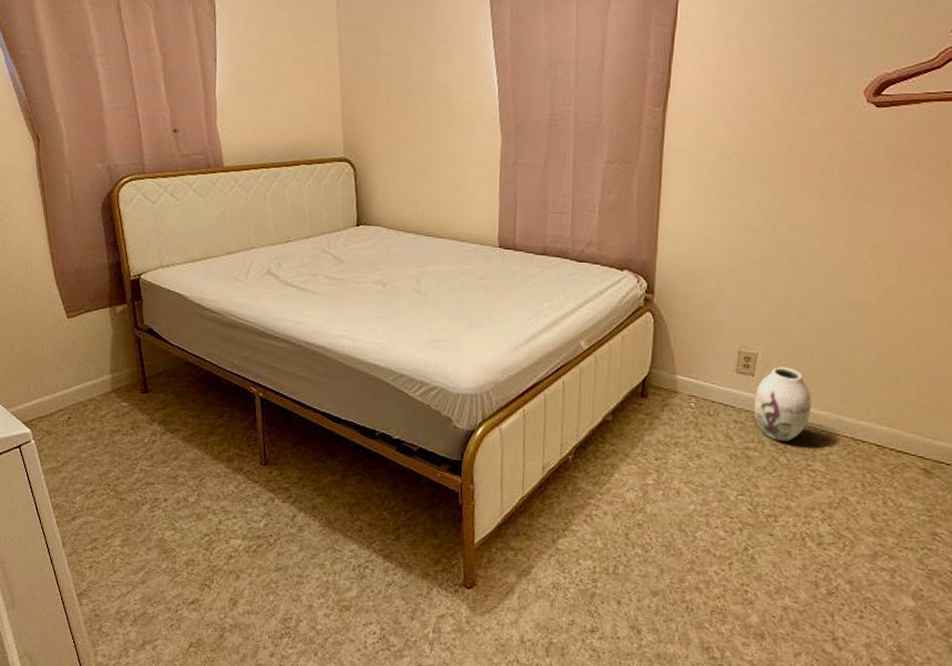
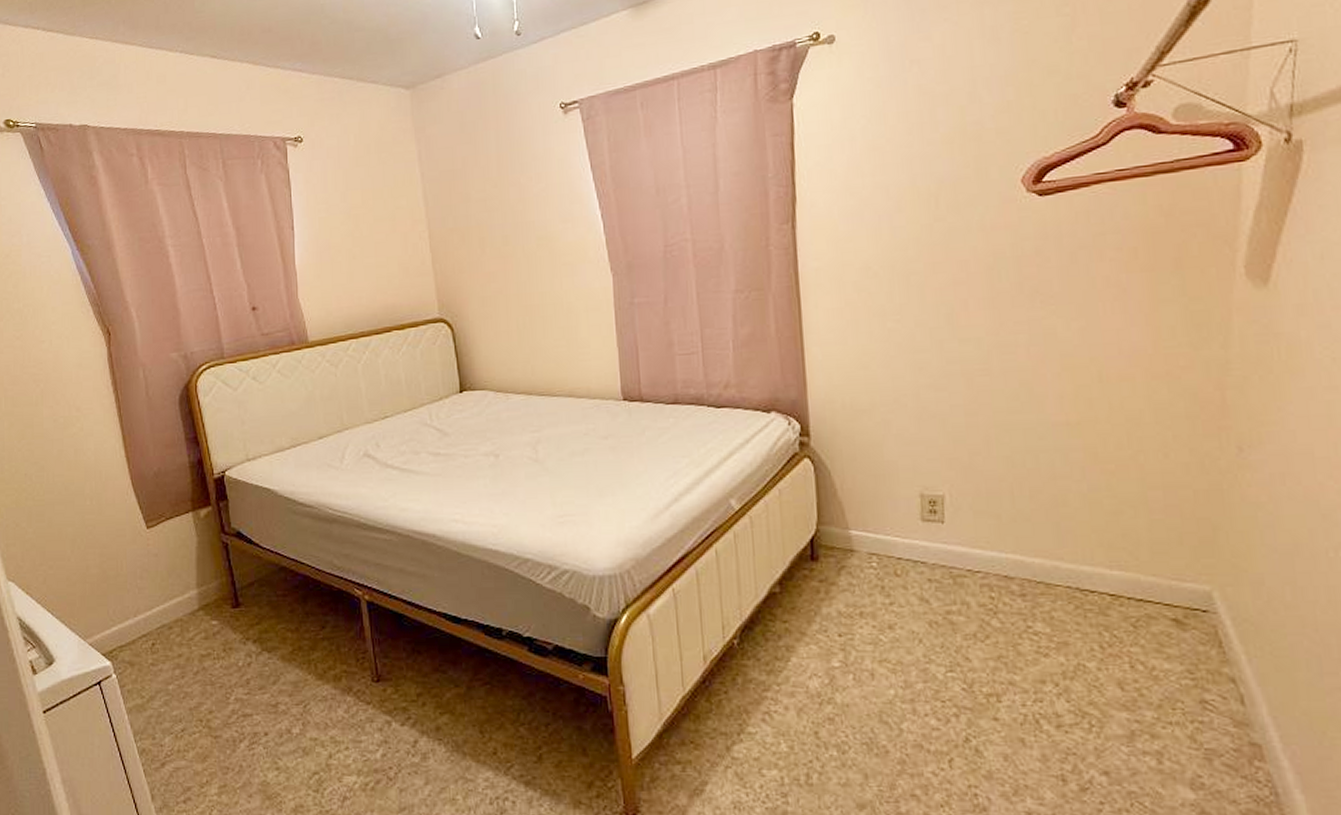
vase: present [754,367,812,442] -> none [949,508,1021,600]

